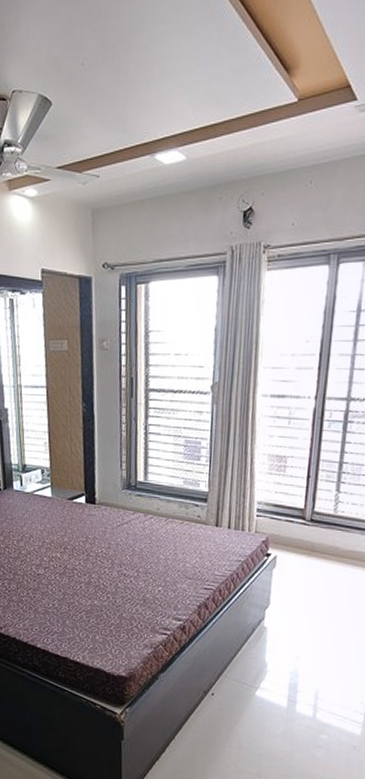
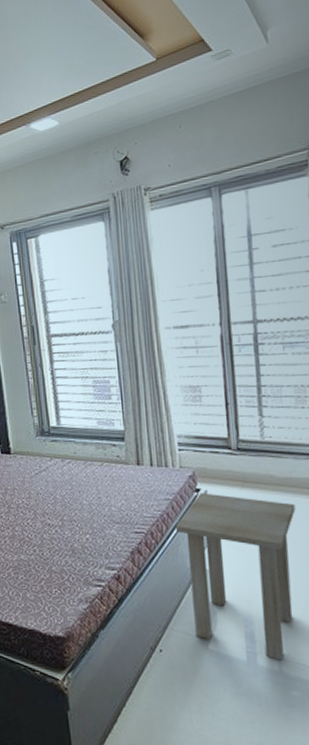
side table: none [242,557,353,709] -> present [175,492,296,660]

